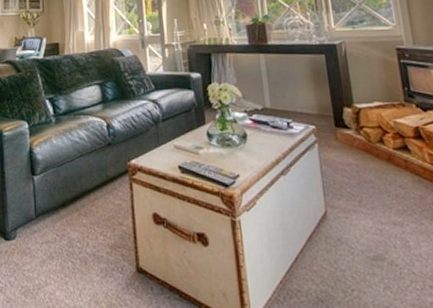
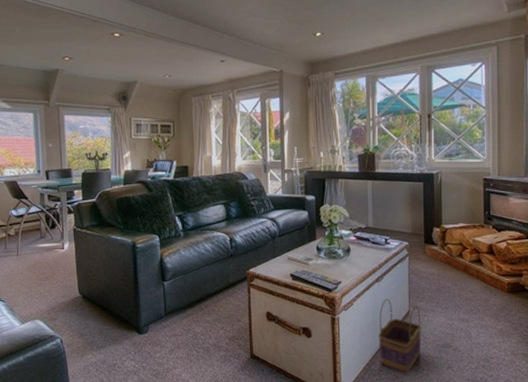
basket: none [289,196,347,295] -> present [378,298,421,373]

